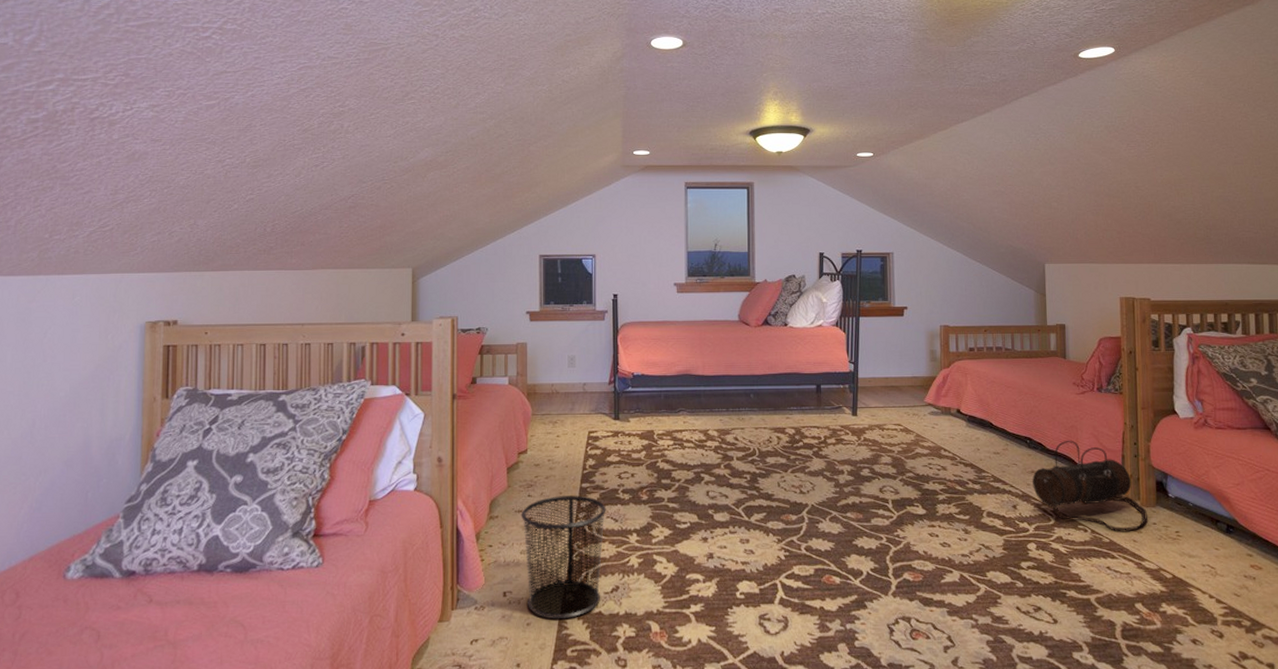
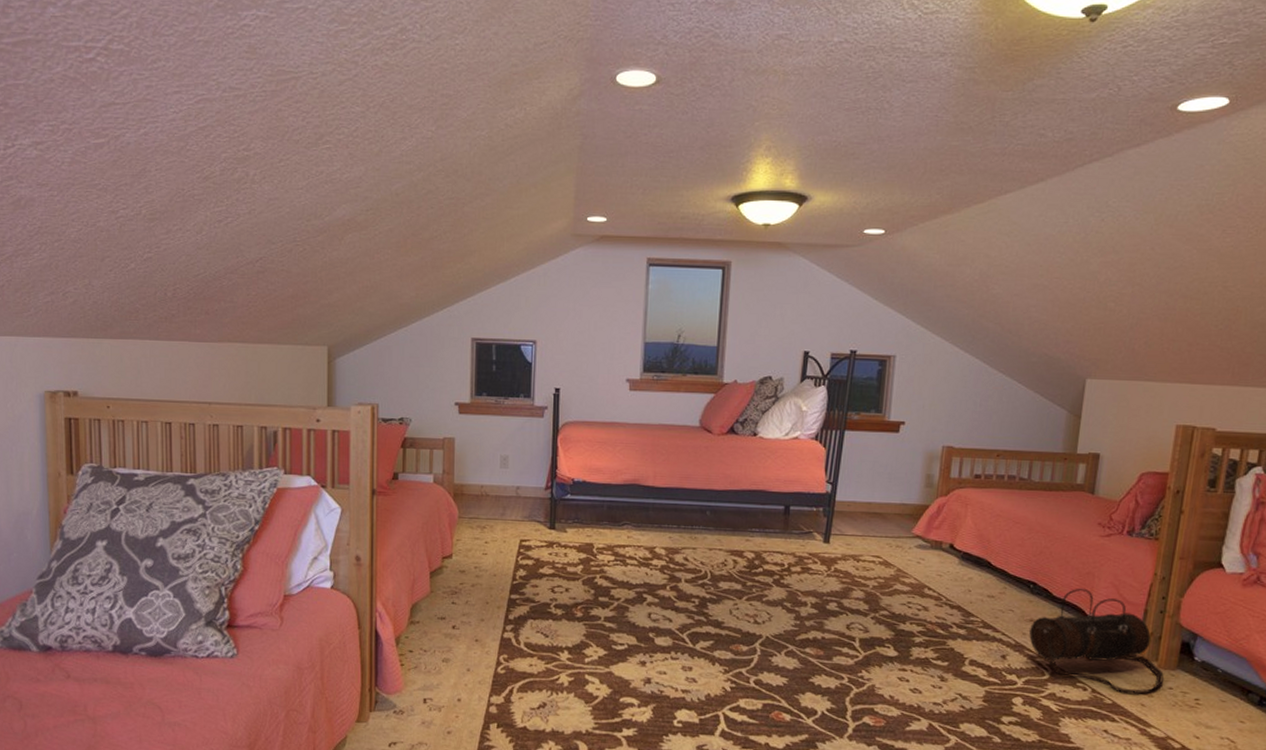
waste bin: present [521,495,606,620] -> none [443,605,536,731]

